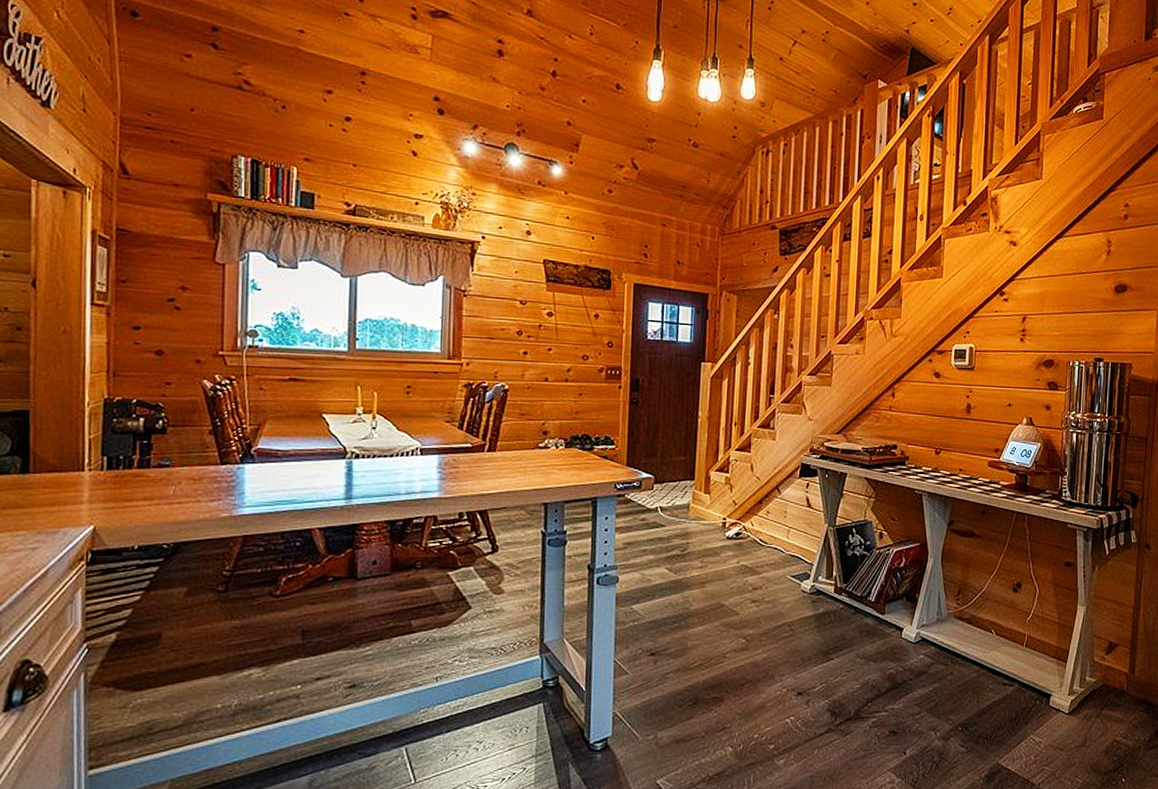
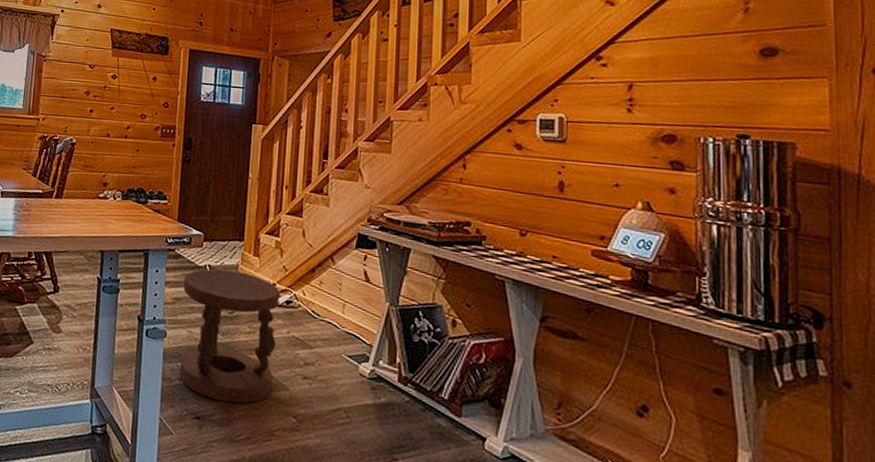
stool: none [633,510,730,635] -> present [179,269,280,404]

